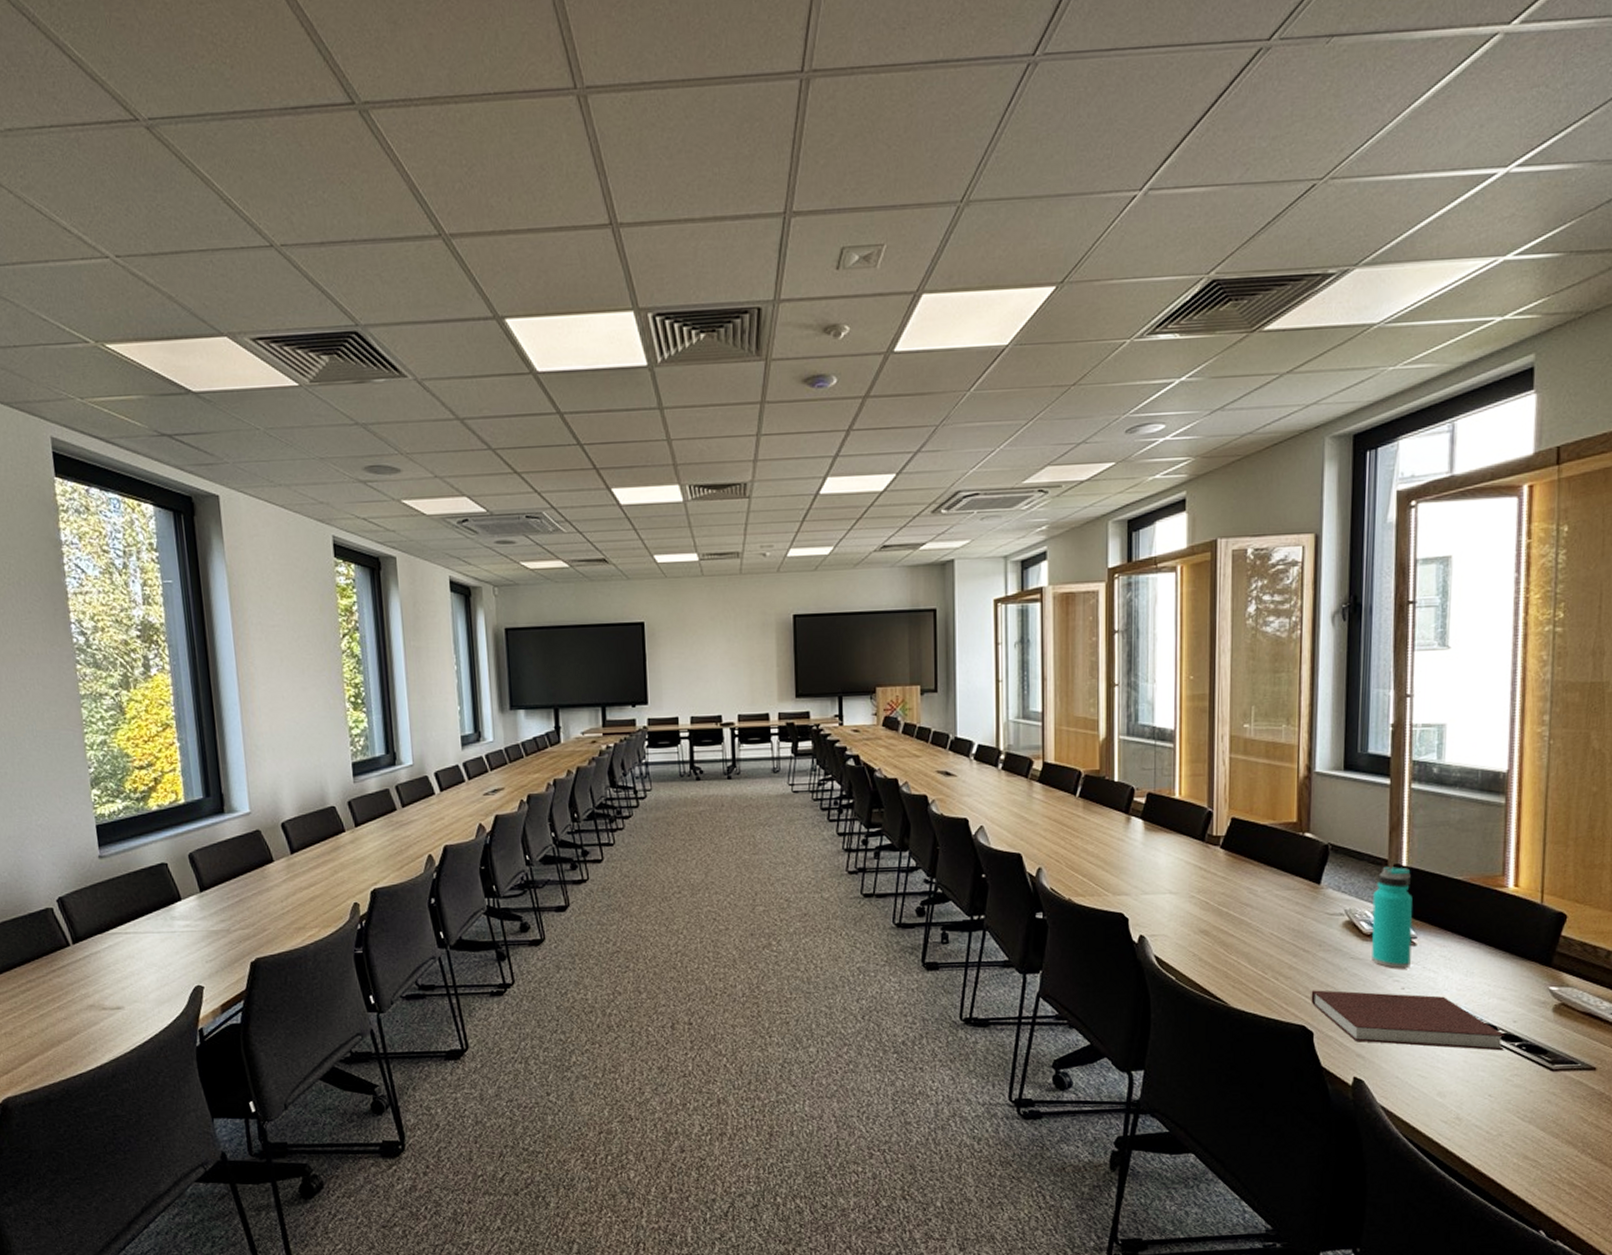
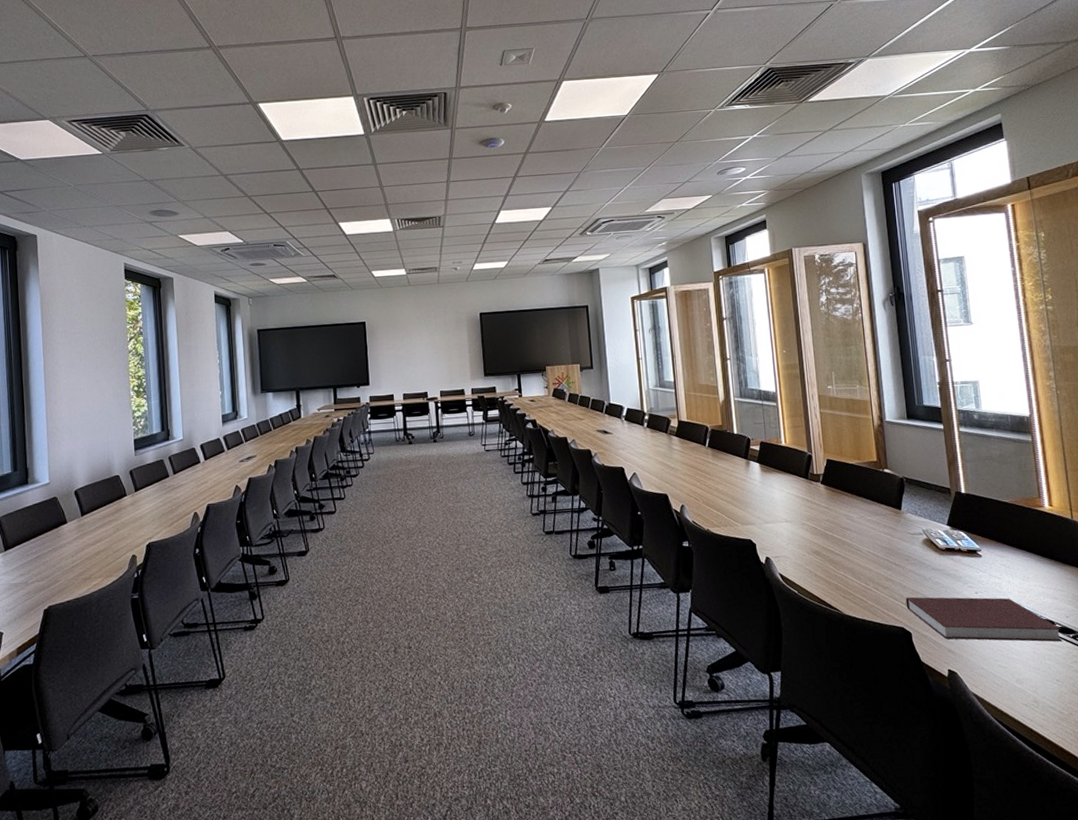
water bottle: present [1371,866,1413,969] -> none [942,493,980,577]

